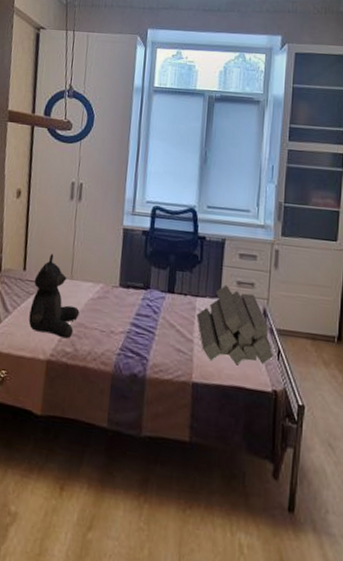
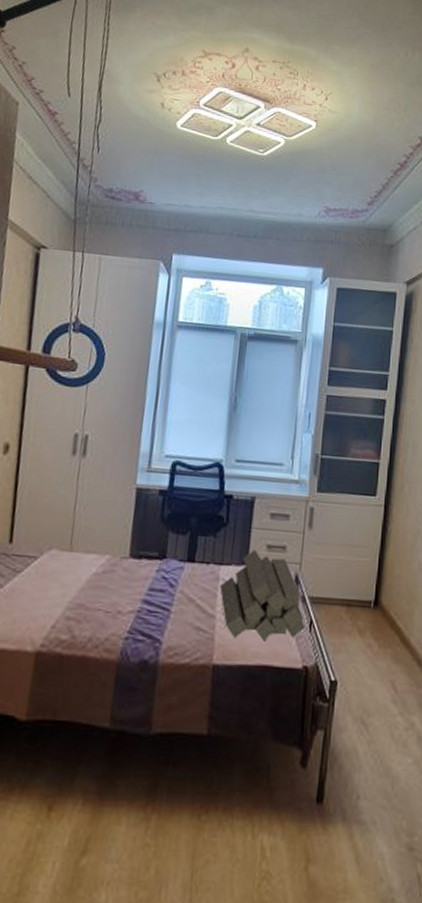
teddy bear: present [28,254,80,339] -> none [14,521,80,624]

